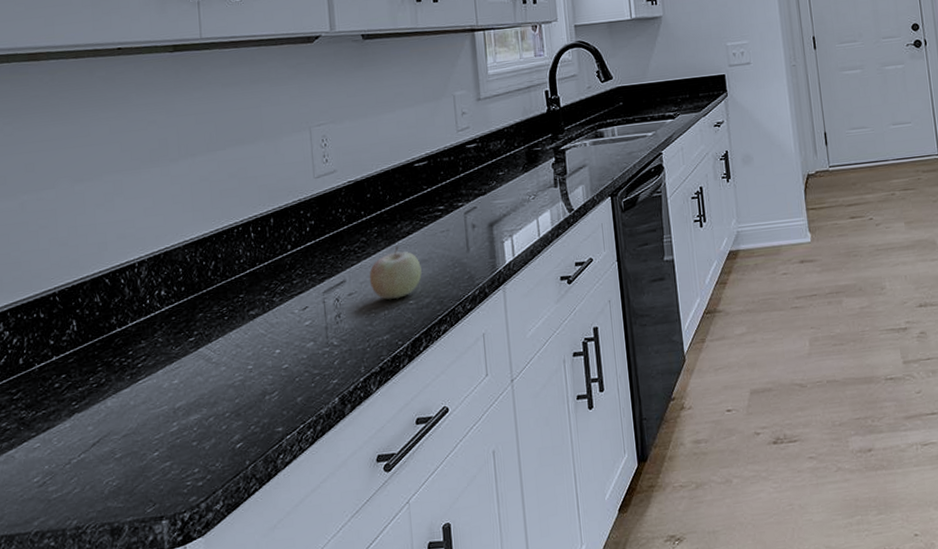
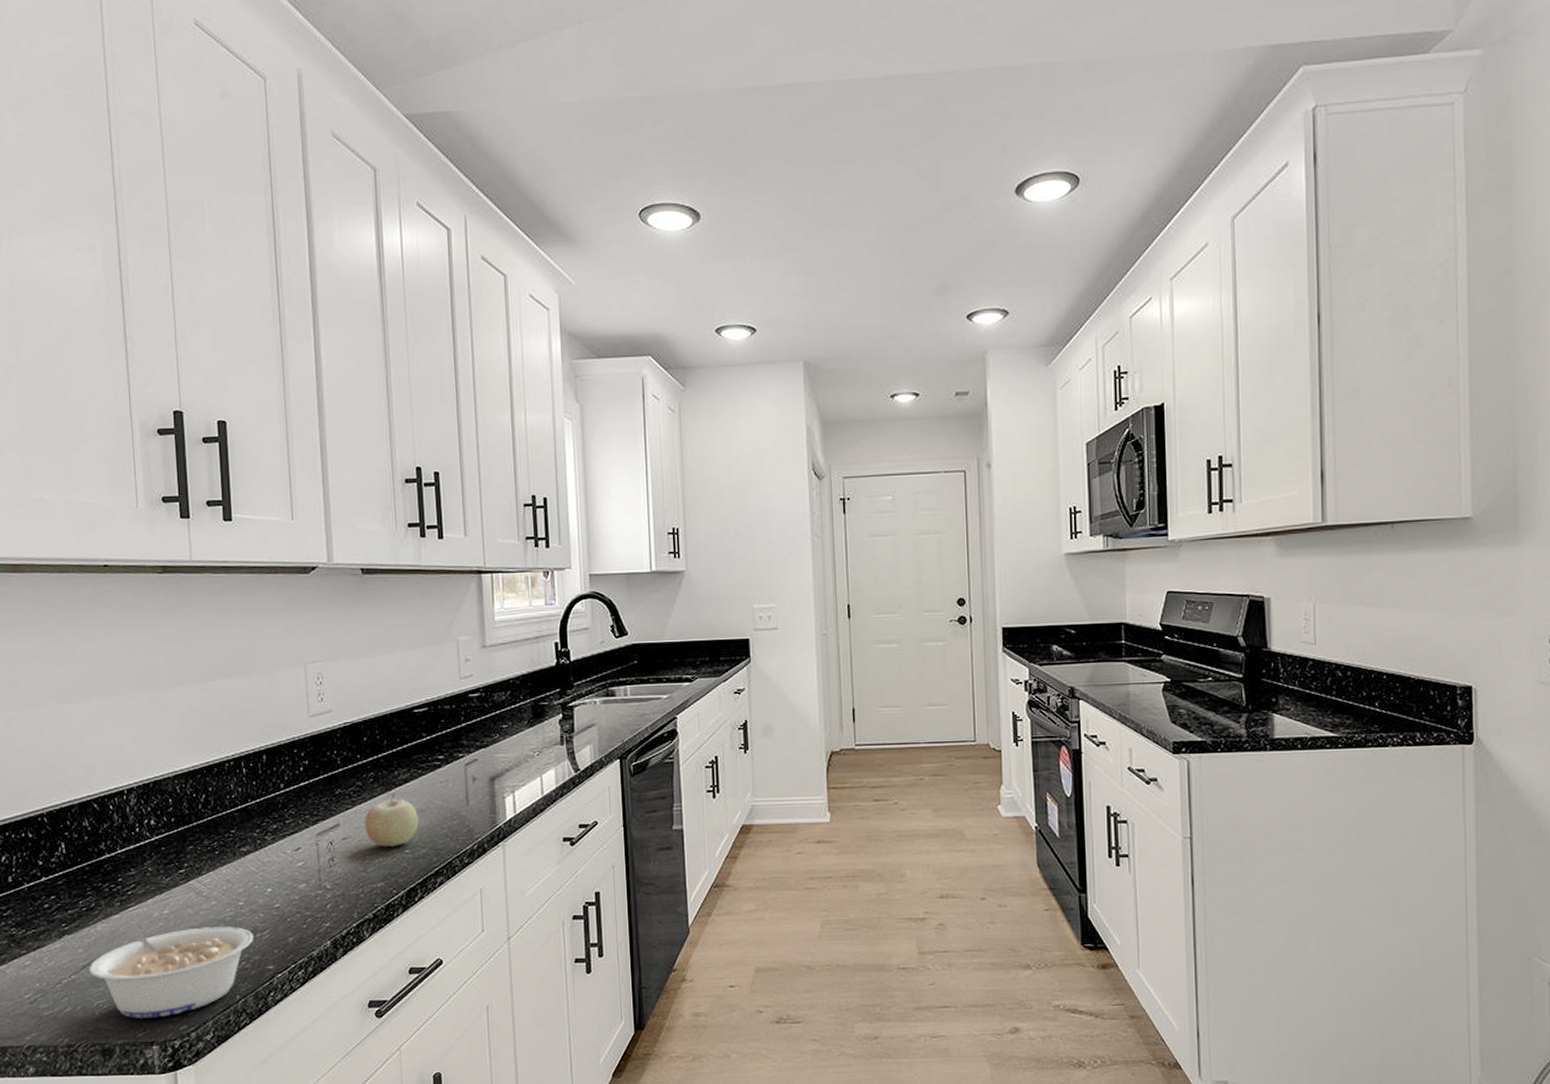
legume: none [99,391,263,494] -> present [89,923,254,1018]

